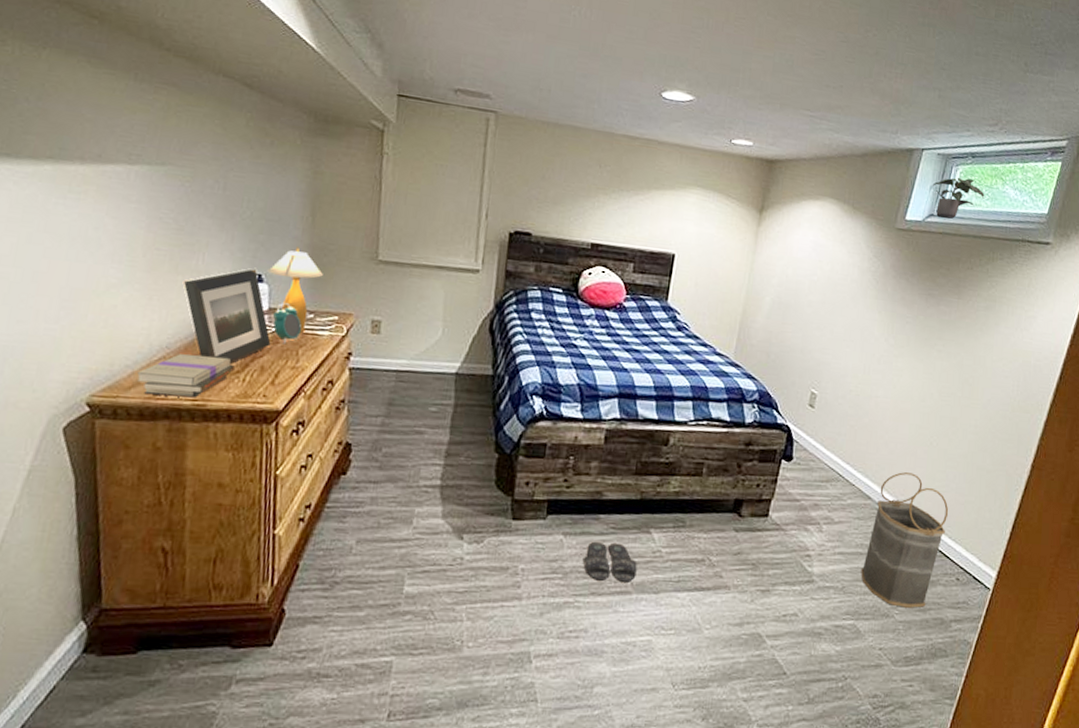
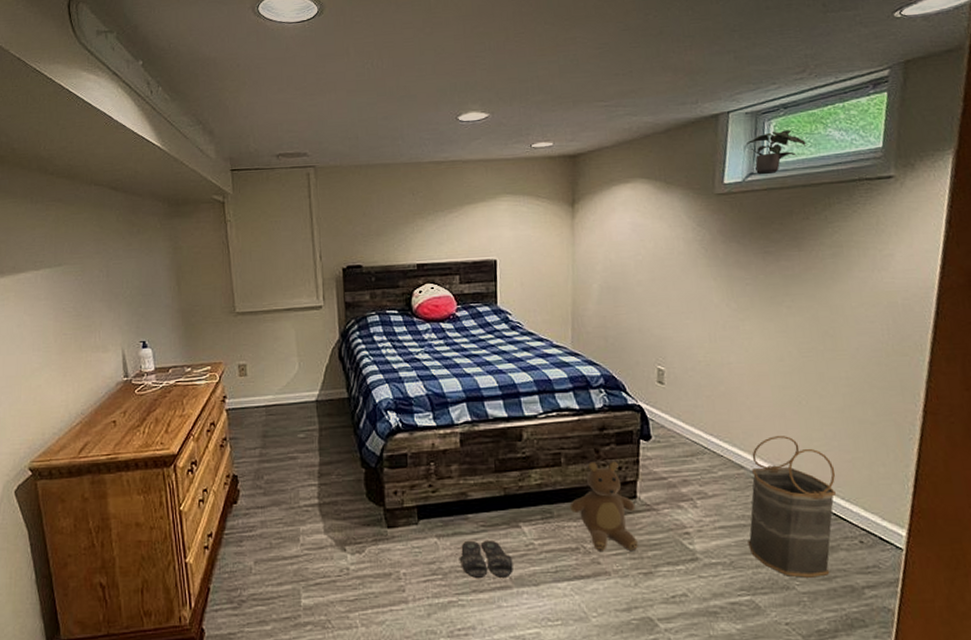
books: present [137,354,235,398] -> none [63,415,135,454]
picture frame: present [184,269,271,364] -> none [88,337,160,420]
table lamp: present [268,247,325,333] -> none [150,313,194,385]
alarm clock: present [273,303,302,345] -> none [159,362,183,397]
teddy bear: none [703,475,766,569] -> present [569,461,638,552]

